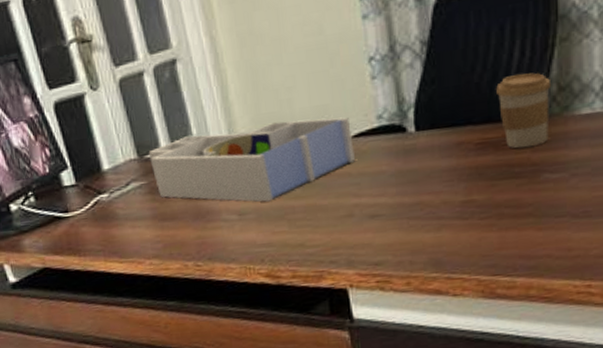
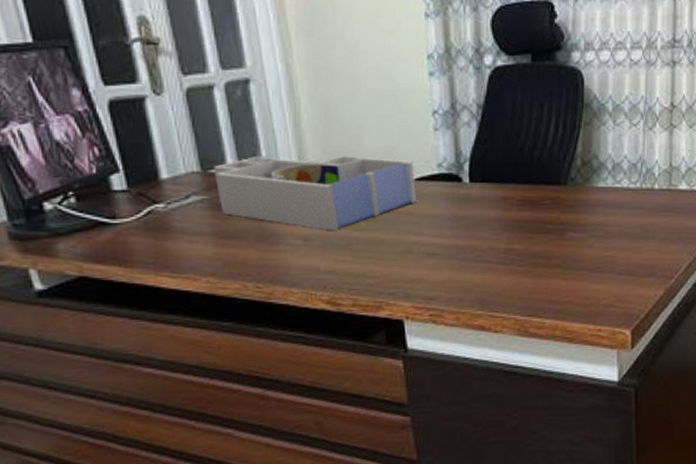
coffee cup: present [496,73,552,148] -> none [536,147,577,208]

